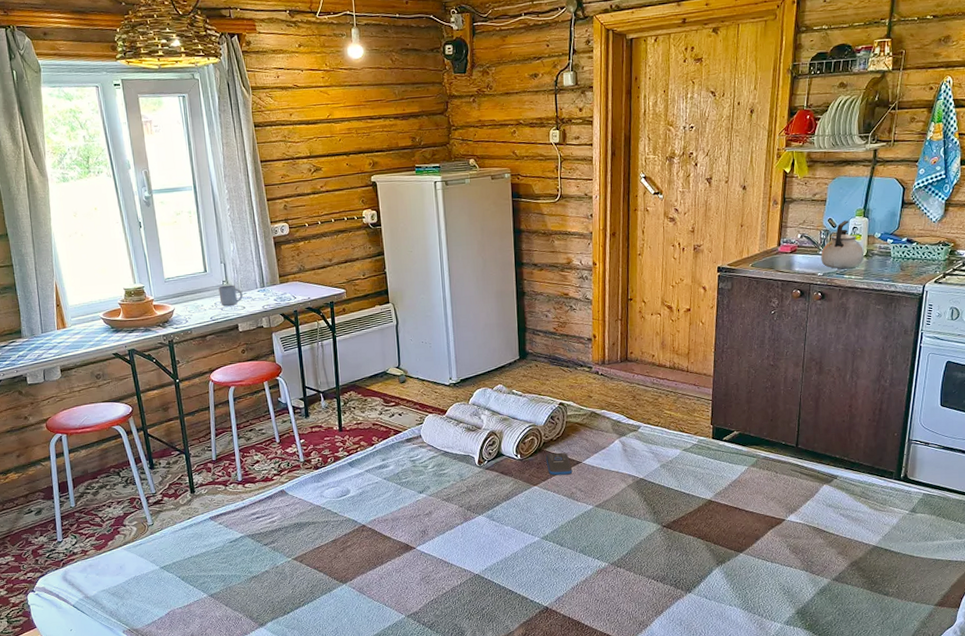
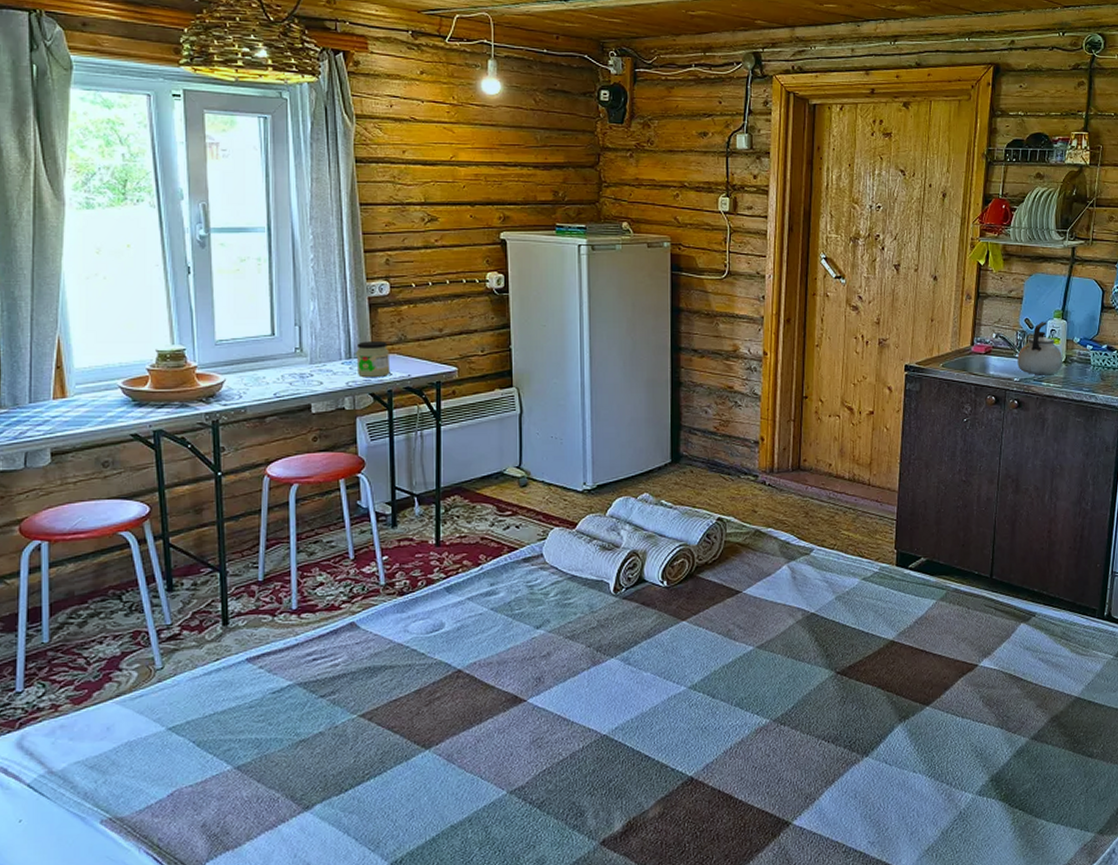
mug: present [218,285,243,306] -> none [289,353,320,381]
jar: none [267,272,295,301] -> present [356,341,391,377]
mobile phone: present [545,452,573,476] -> none [698,579,731,608]

